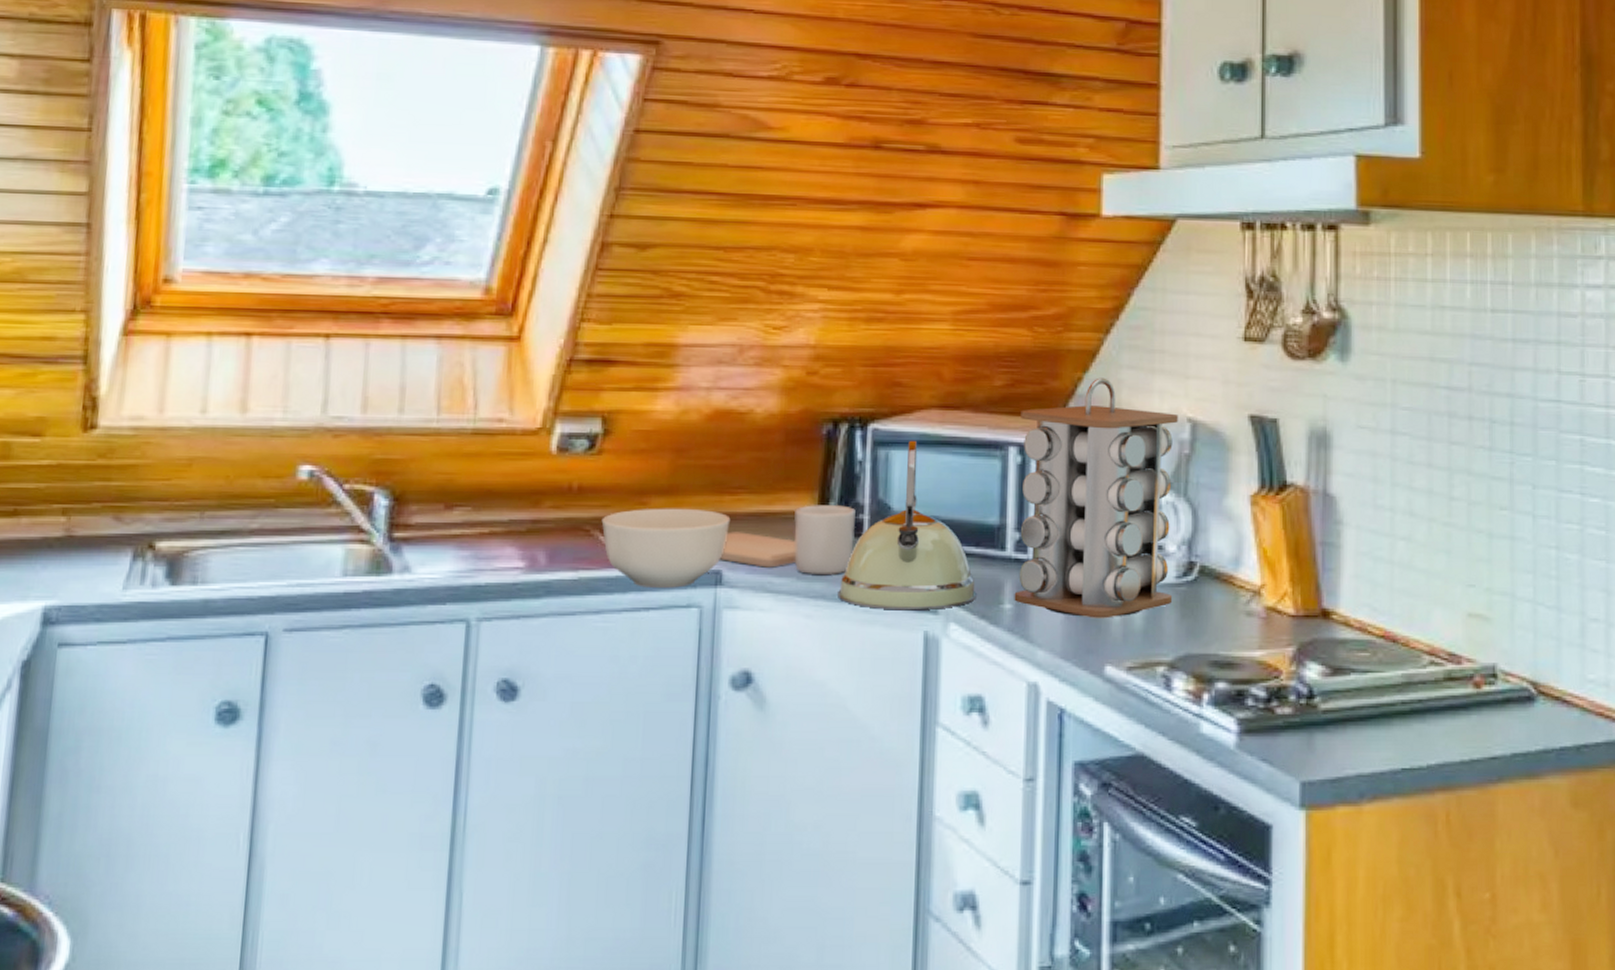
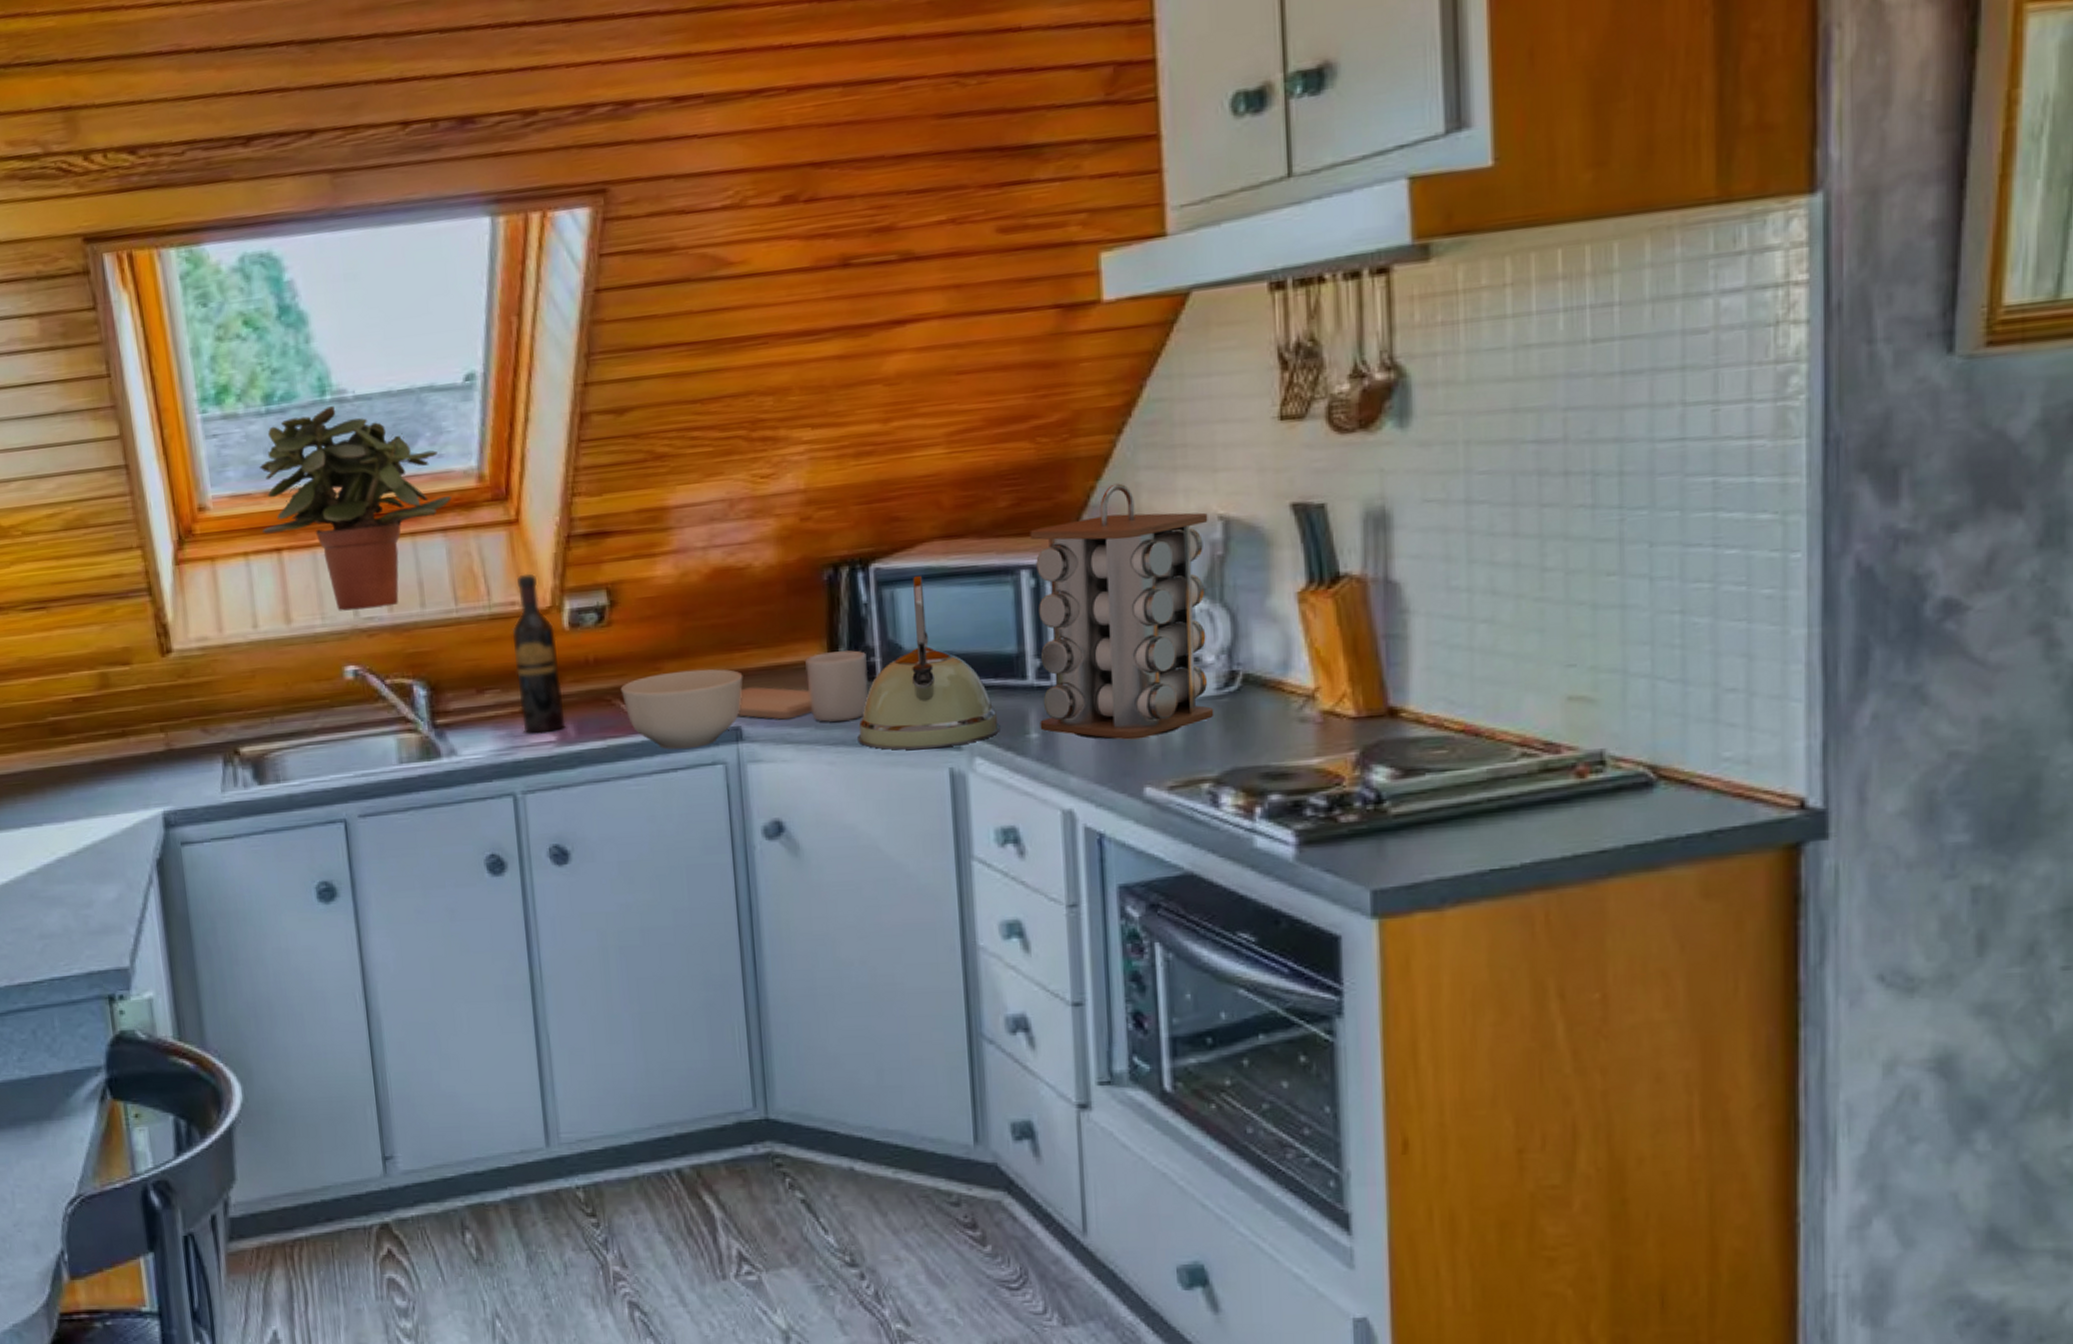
potted plant: none [233,198,452,408] -> present [259,406,451,611]
wine bottle: none [490,392,542,558] -> present [511,573,566,734]

